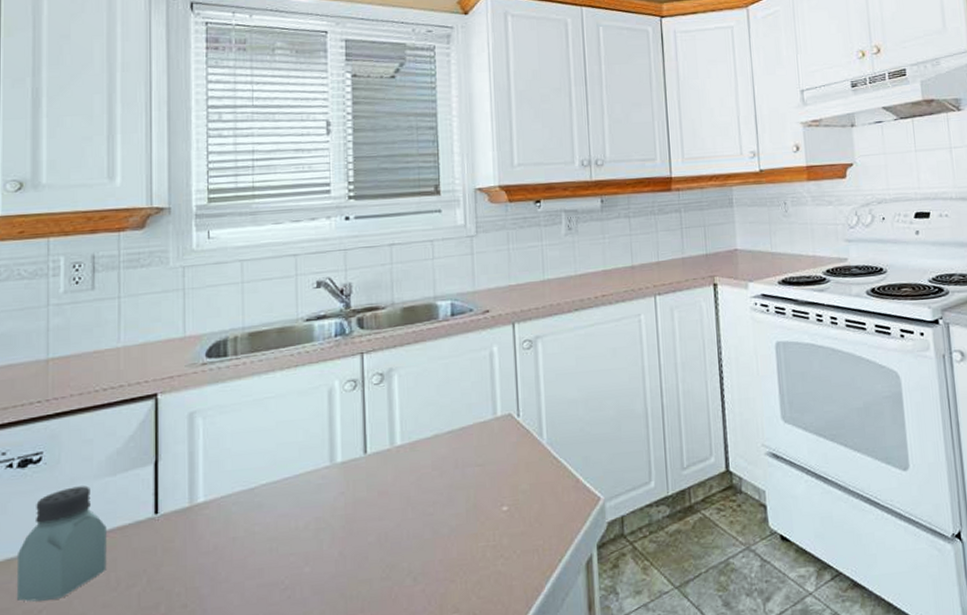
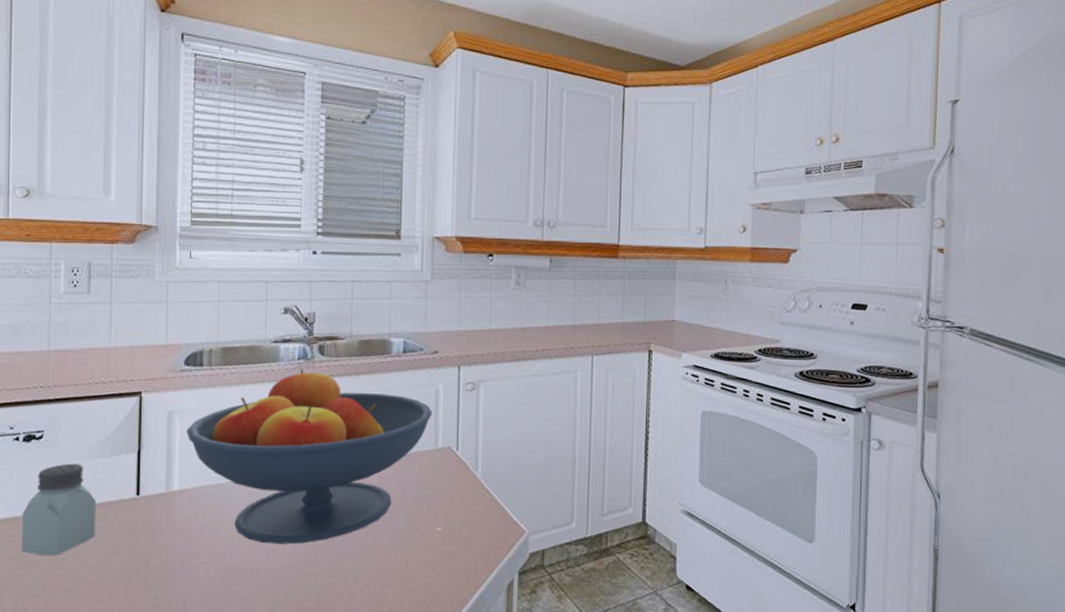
fruit bowl: none [211,346,488,552] -> present [186,369,433,544]

